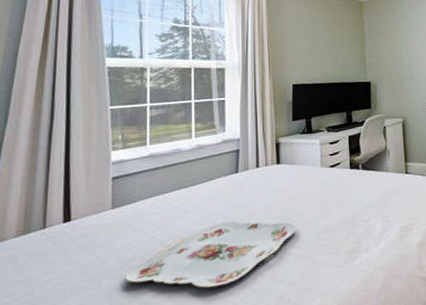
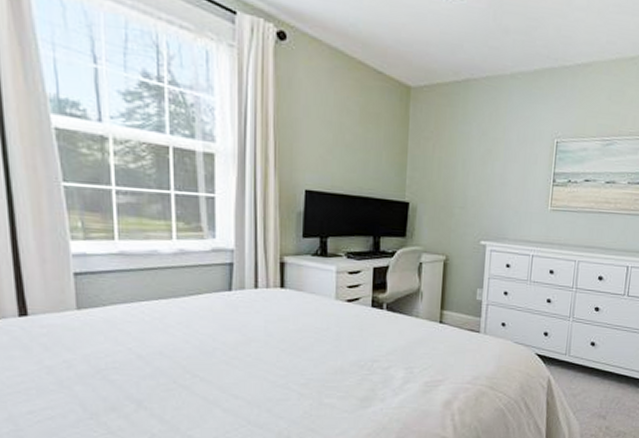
serving tray: present [125,221,297,289] -> none [99,344,301,412]

